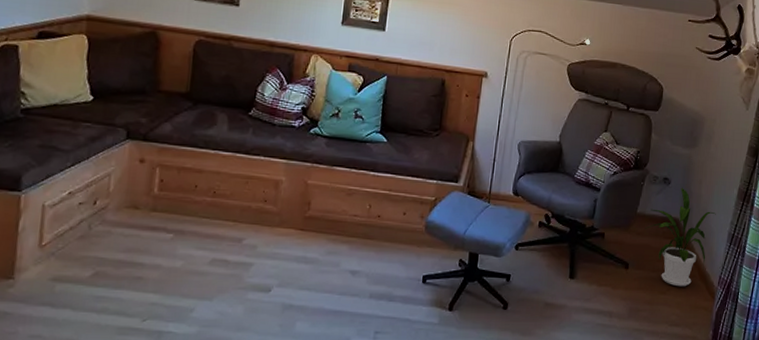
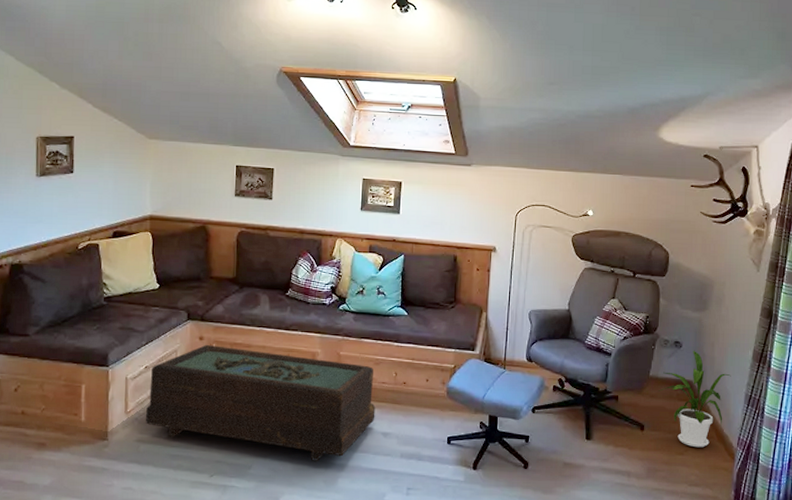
coffee table: none [65,168,345,303] -> present [146,344,376,461]

